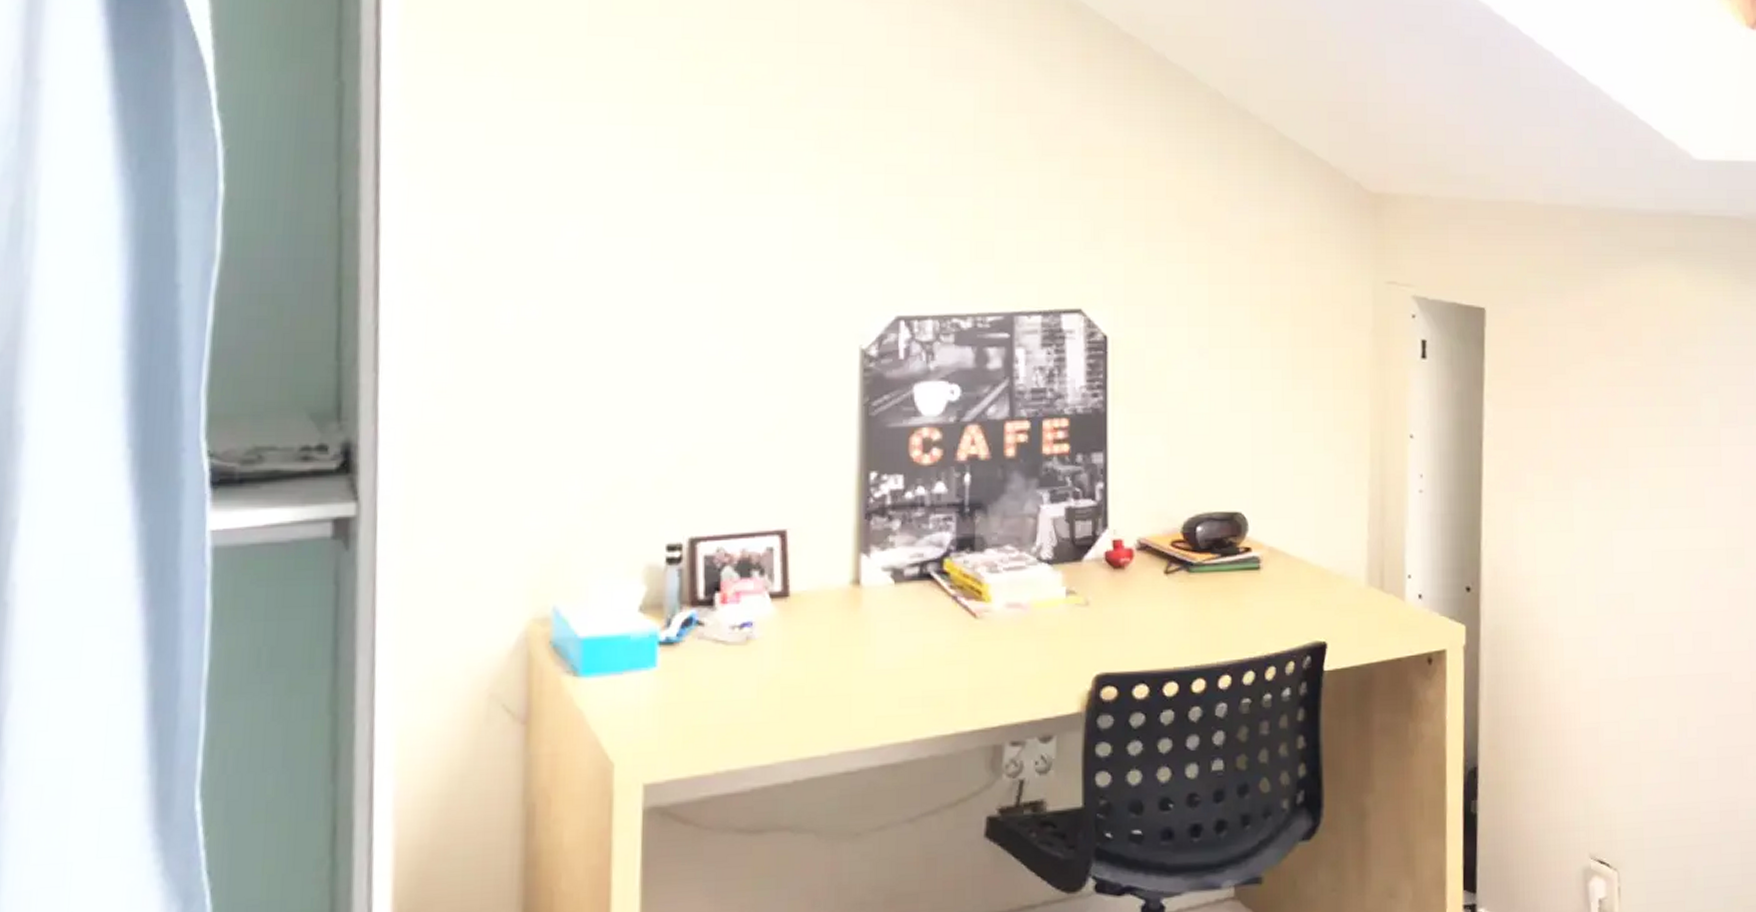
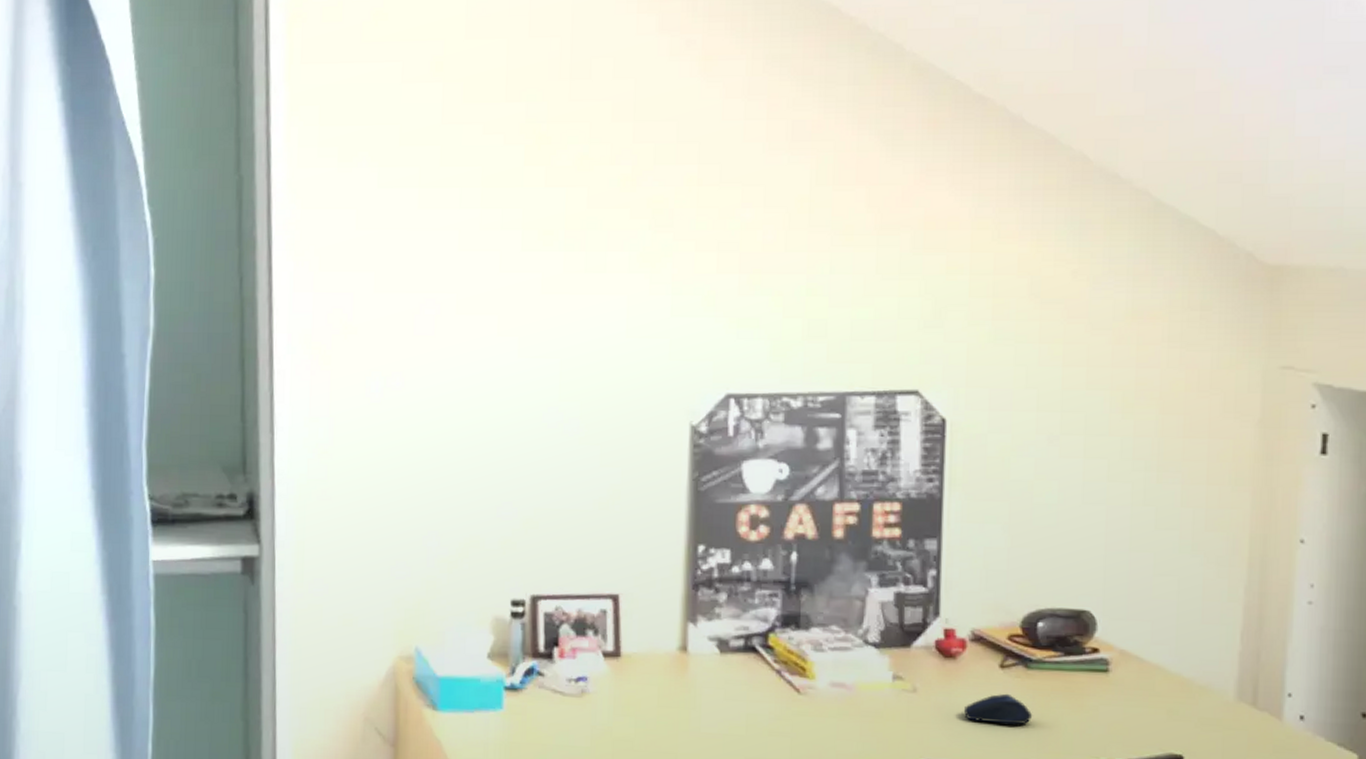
computer mouse: none [1133,598,1196,630] -> present [963,693,1033,725]

